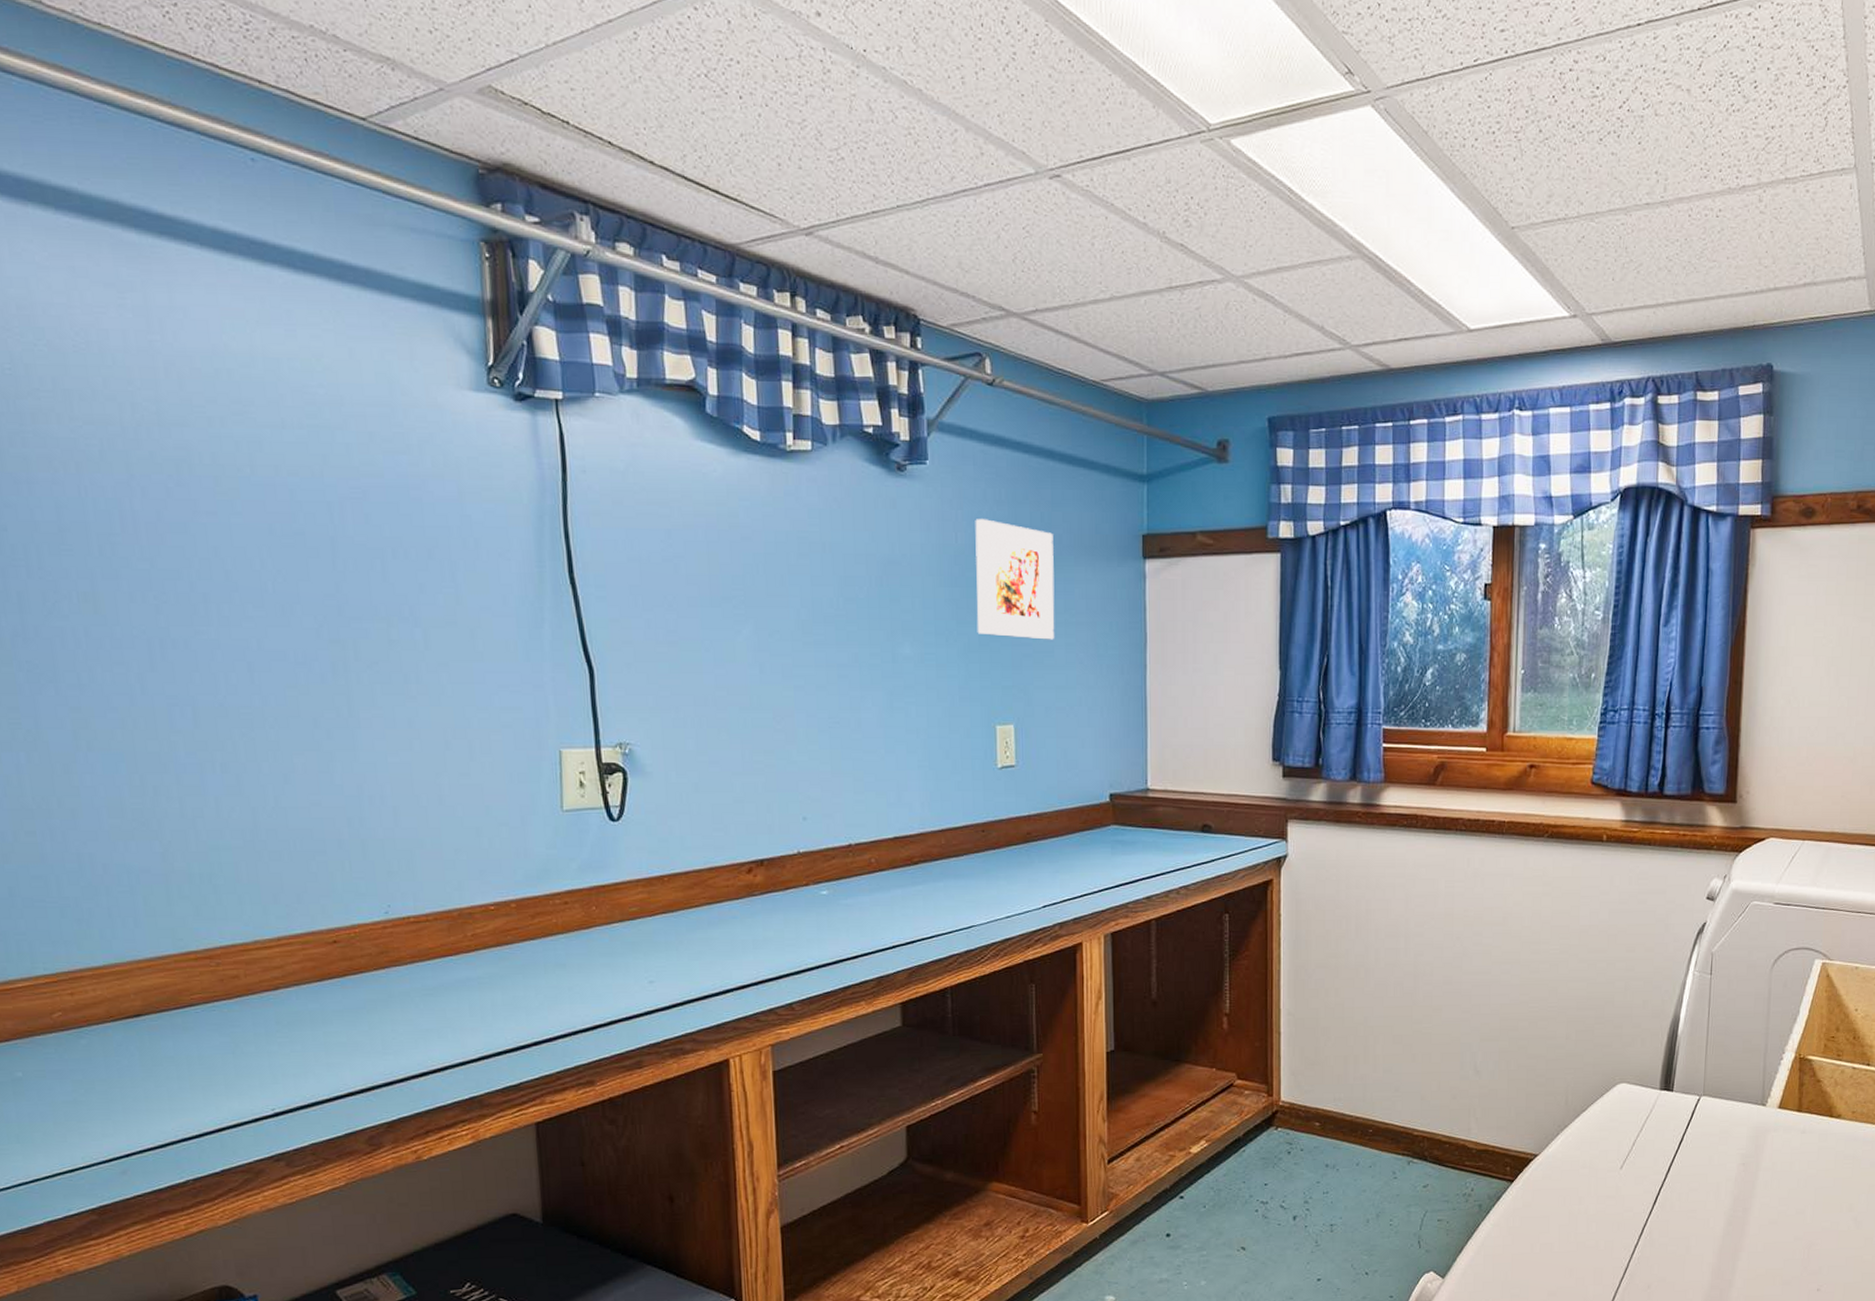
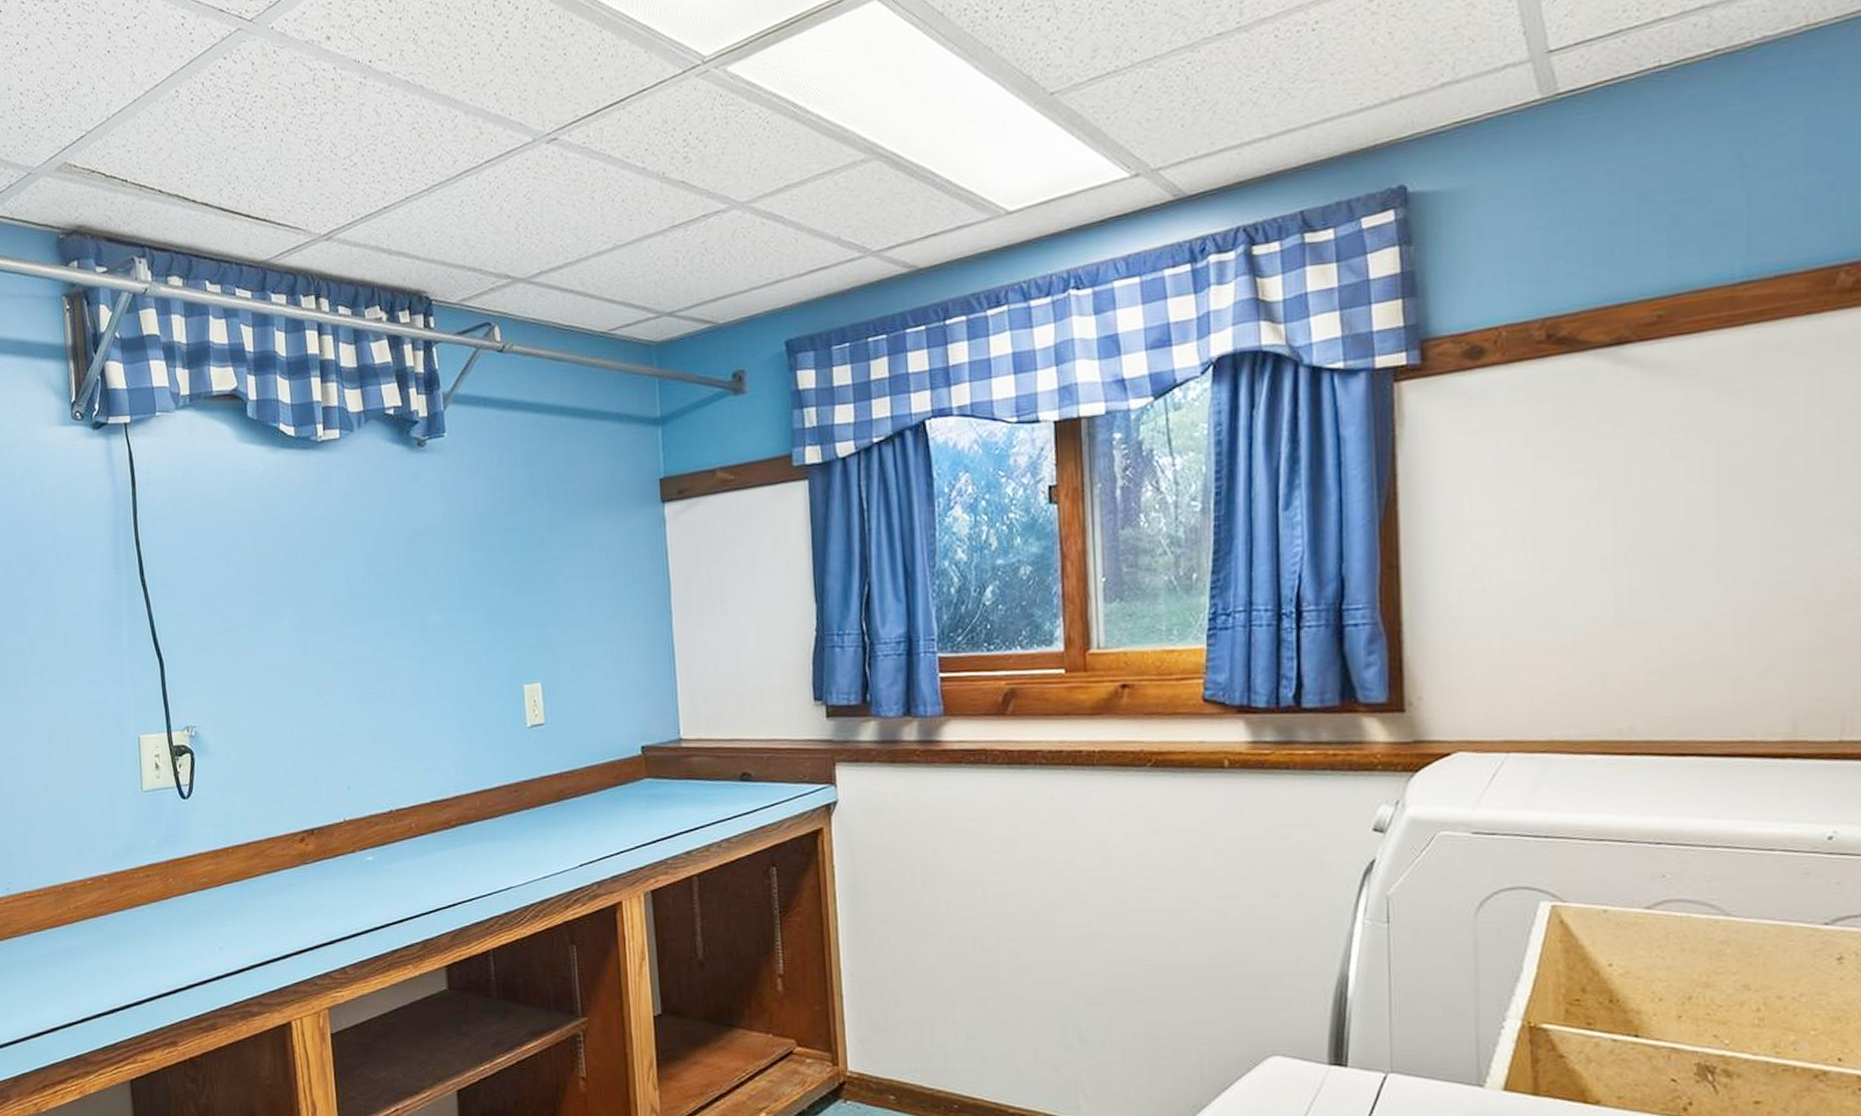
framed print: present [975,519,1055,640] -> none [493,482,576,596]

